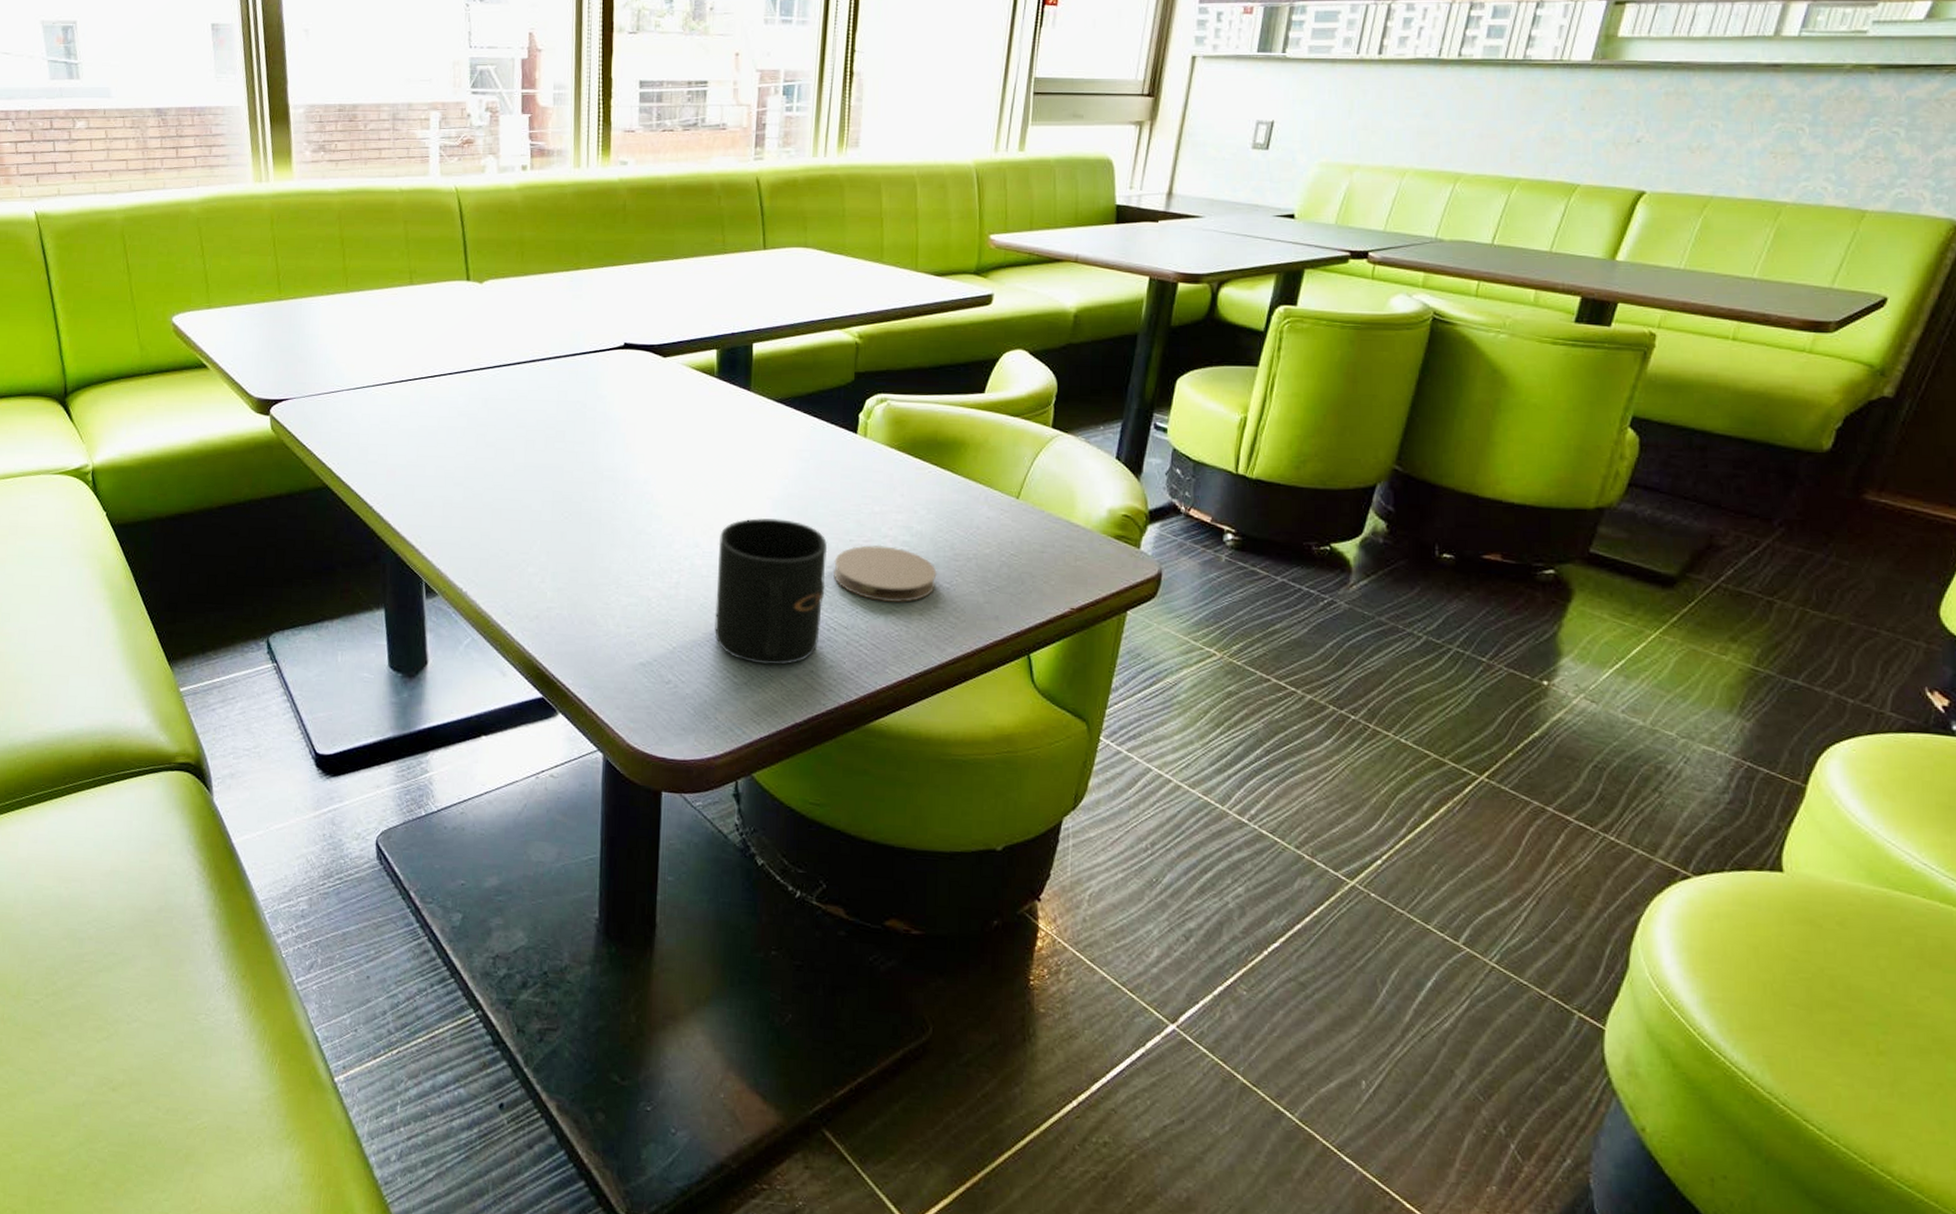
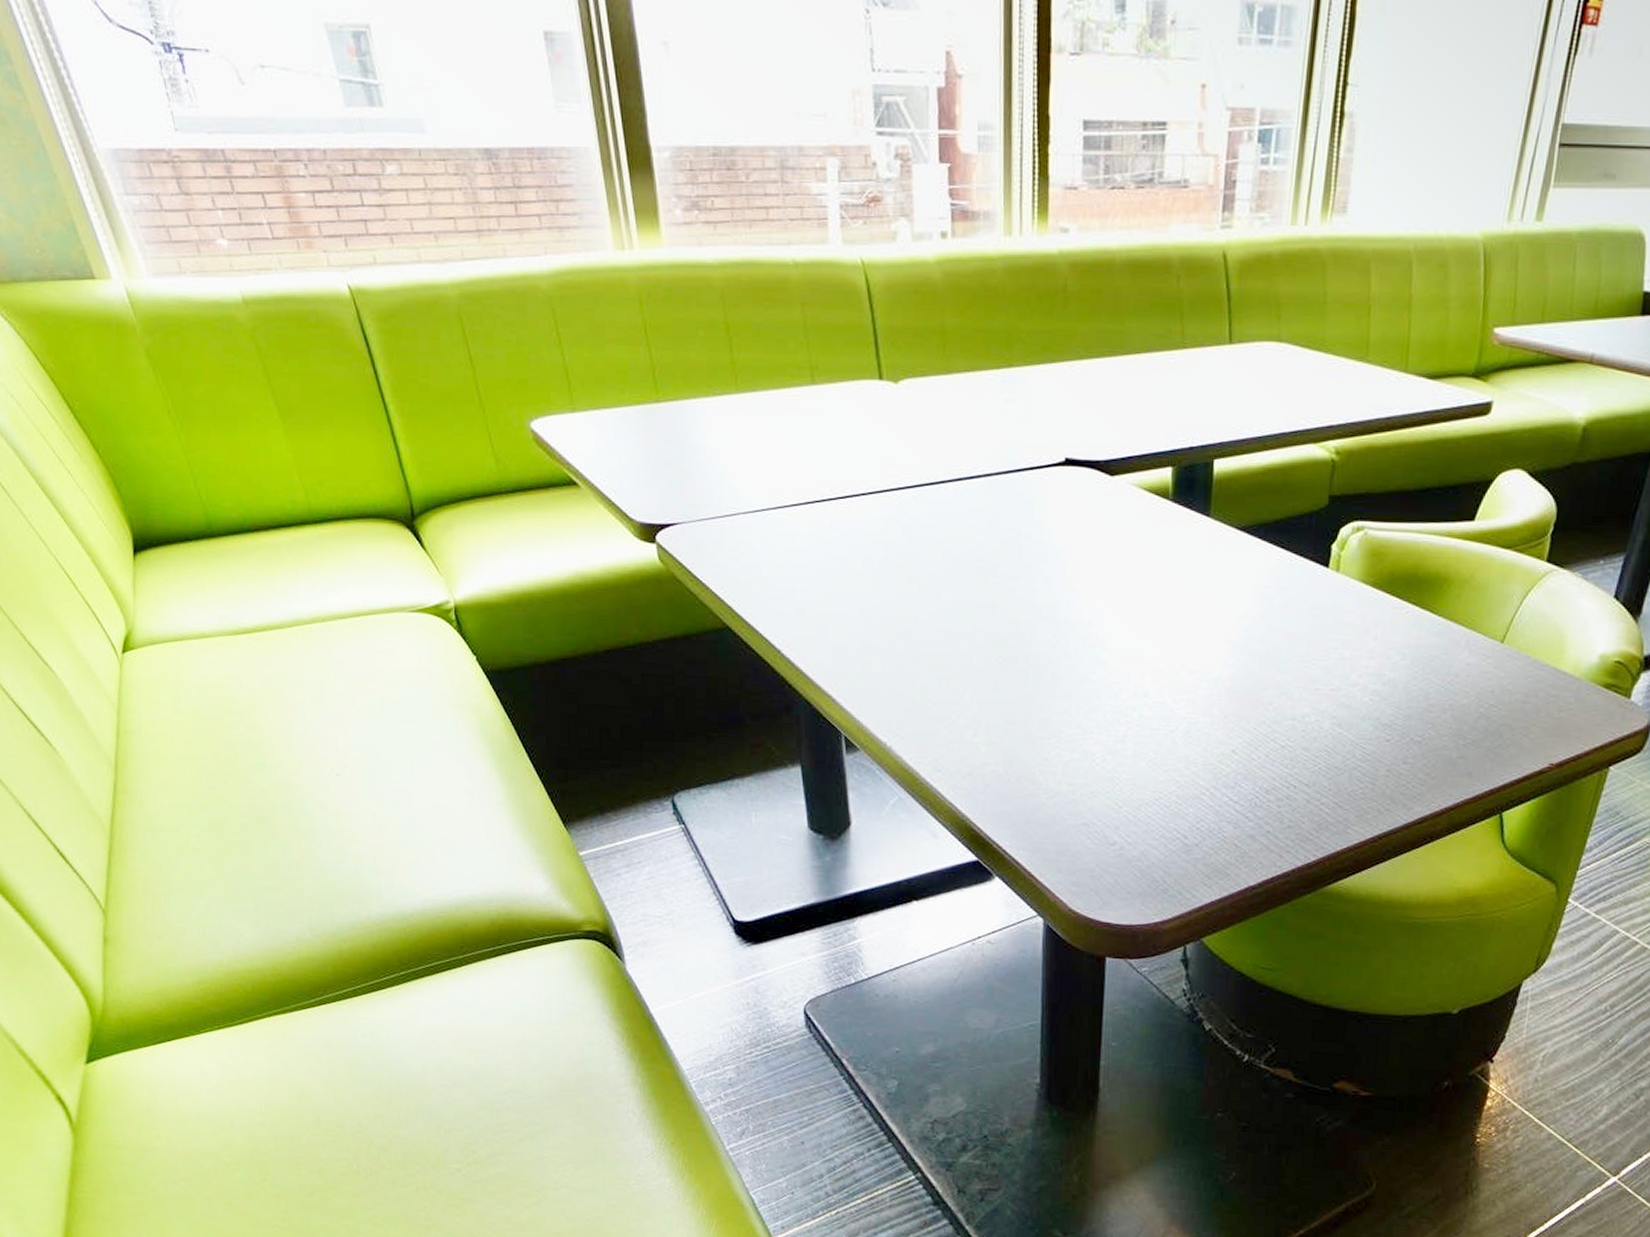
mug: present [714,518,828,665] -> none [1164,664,1290,826]
coaster: present [834,544,937,602] -> none [1296,694,1409,758]

